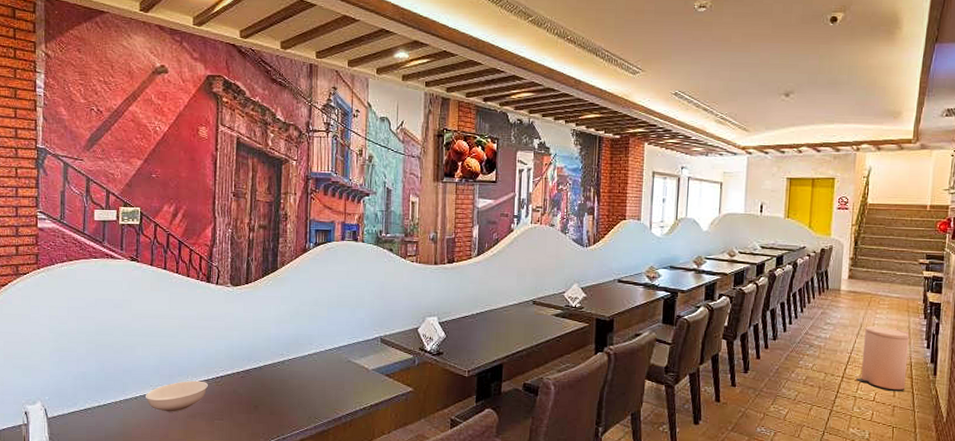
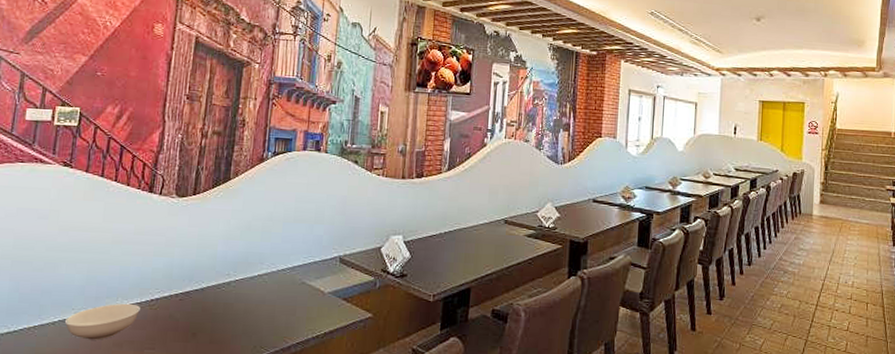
pedal bin: present [856,326,910,392] -> none [829,253,880,321]

